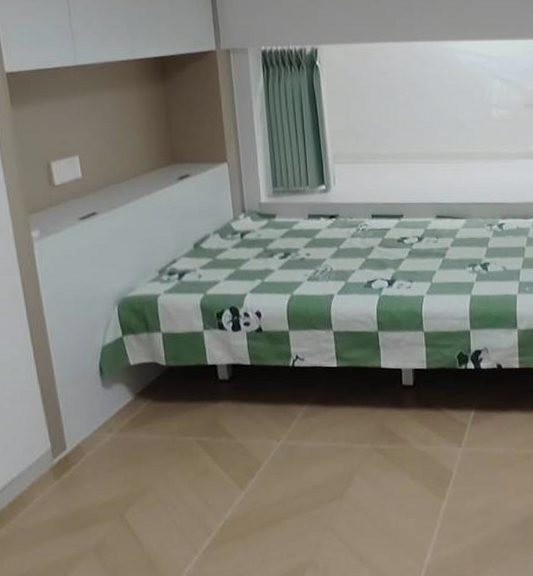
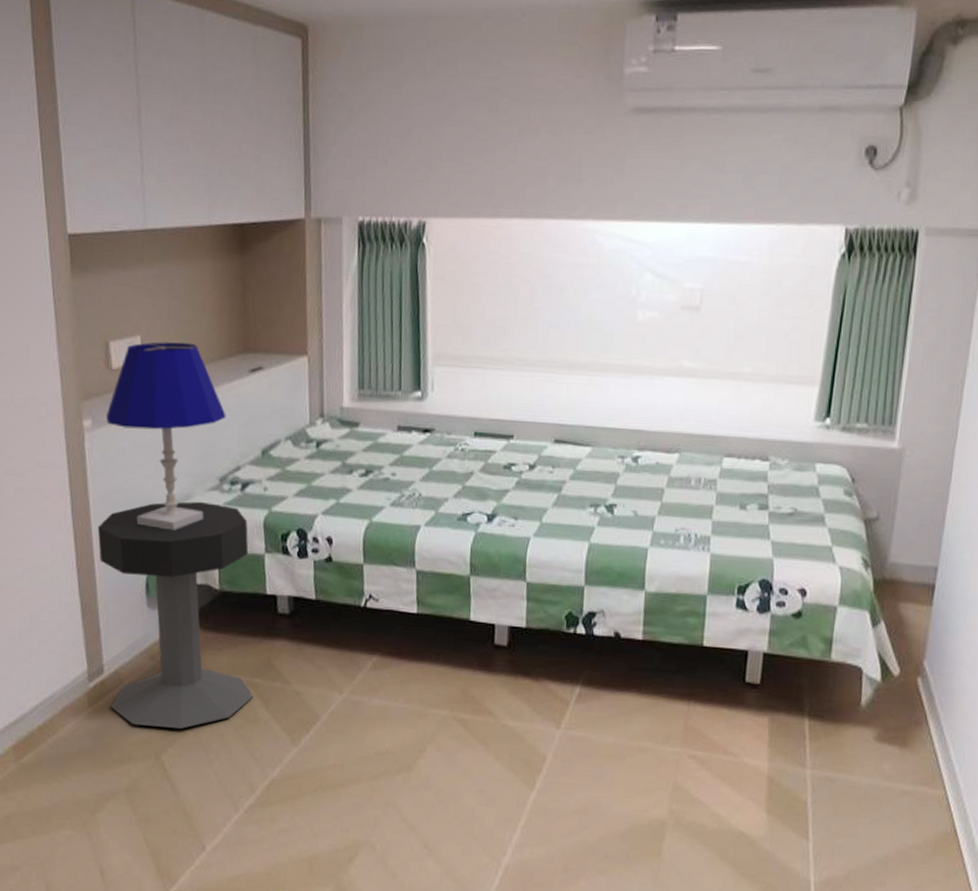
side table: none [51,292,203,491] -> present [97,501,253,729]
table lamp: none [52,159,160,319] -> present [105,342,226,530]

